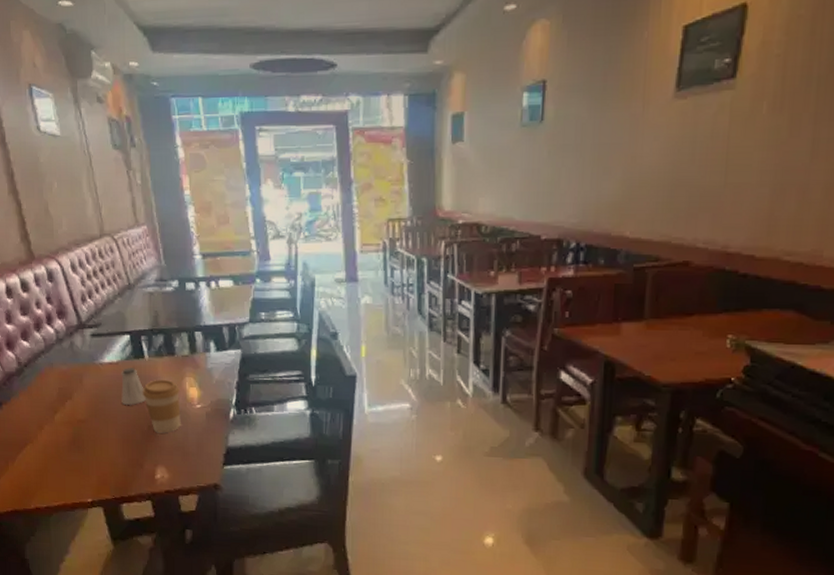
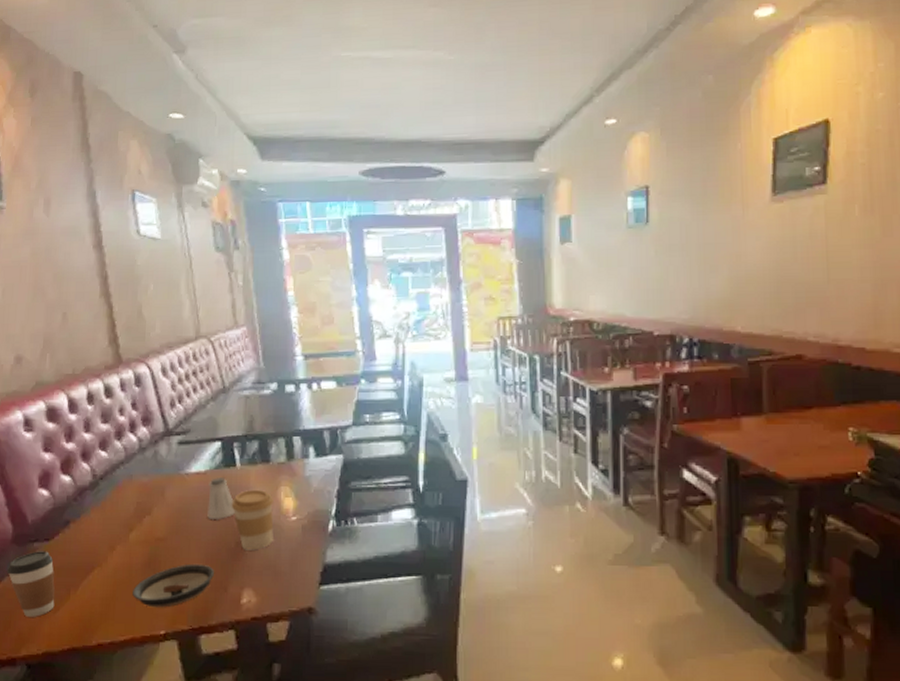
saucer: none [62,443,131,480] -> present [132,563,214,608]

